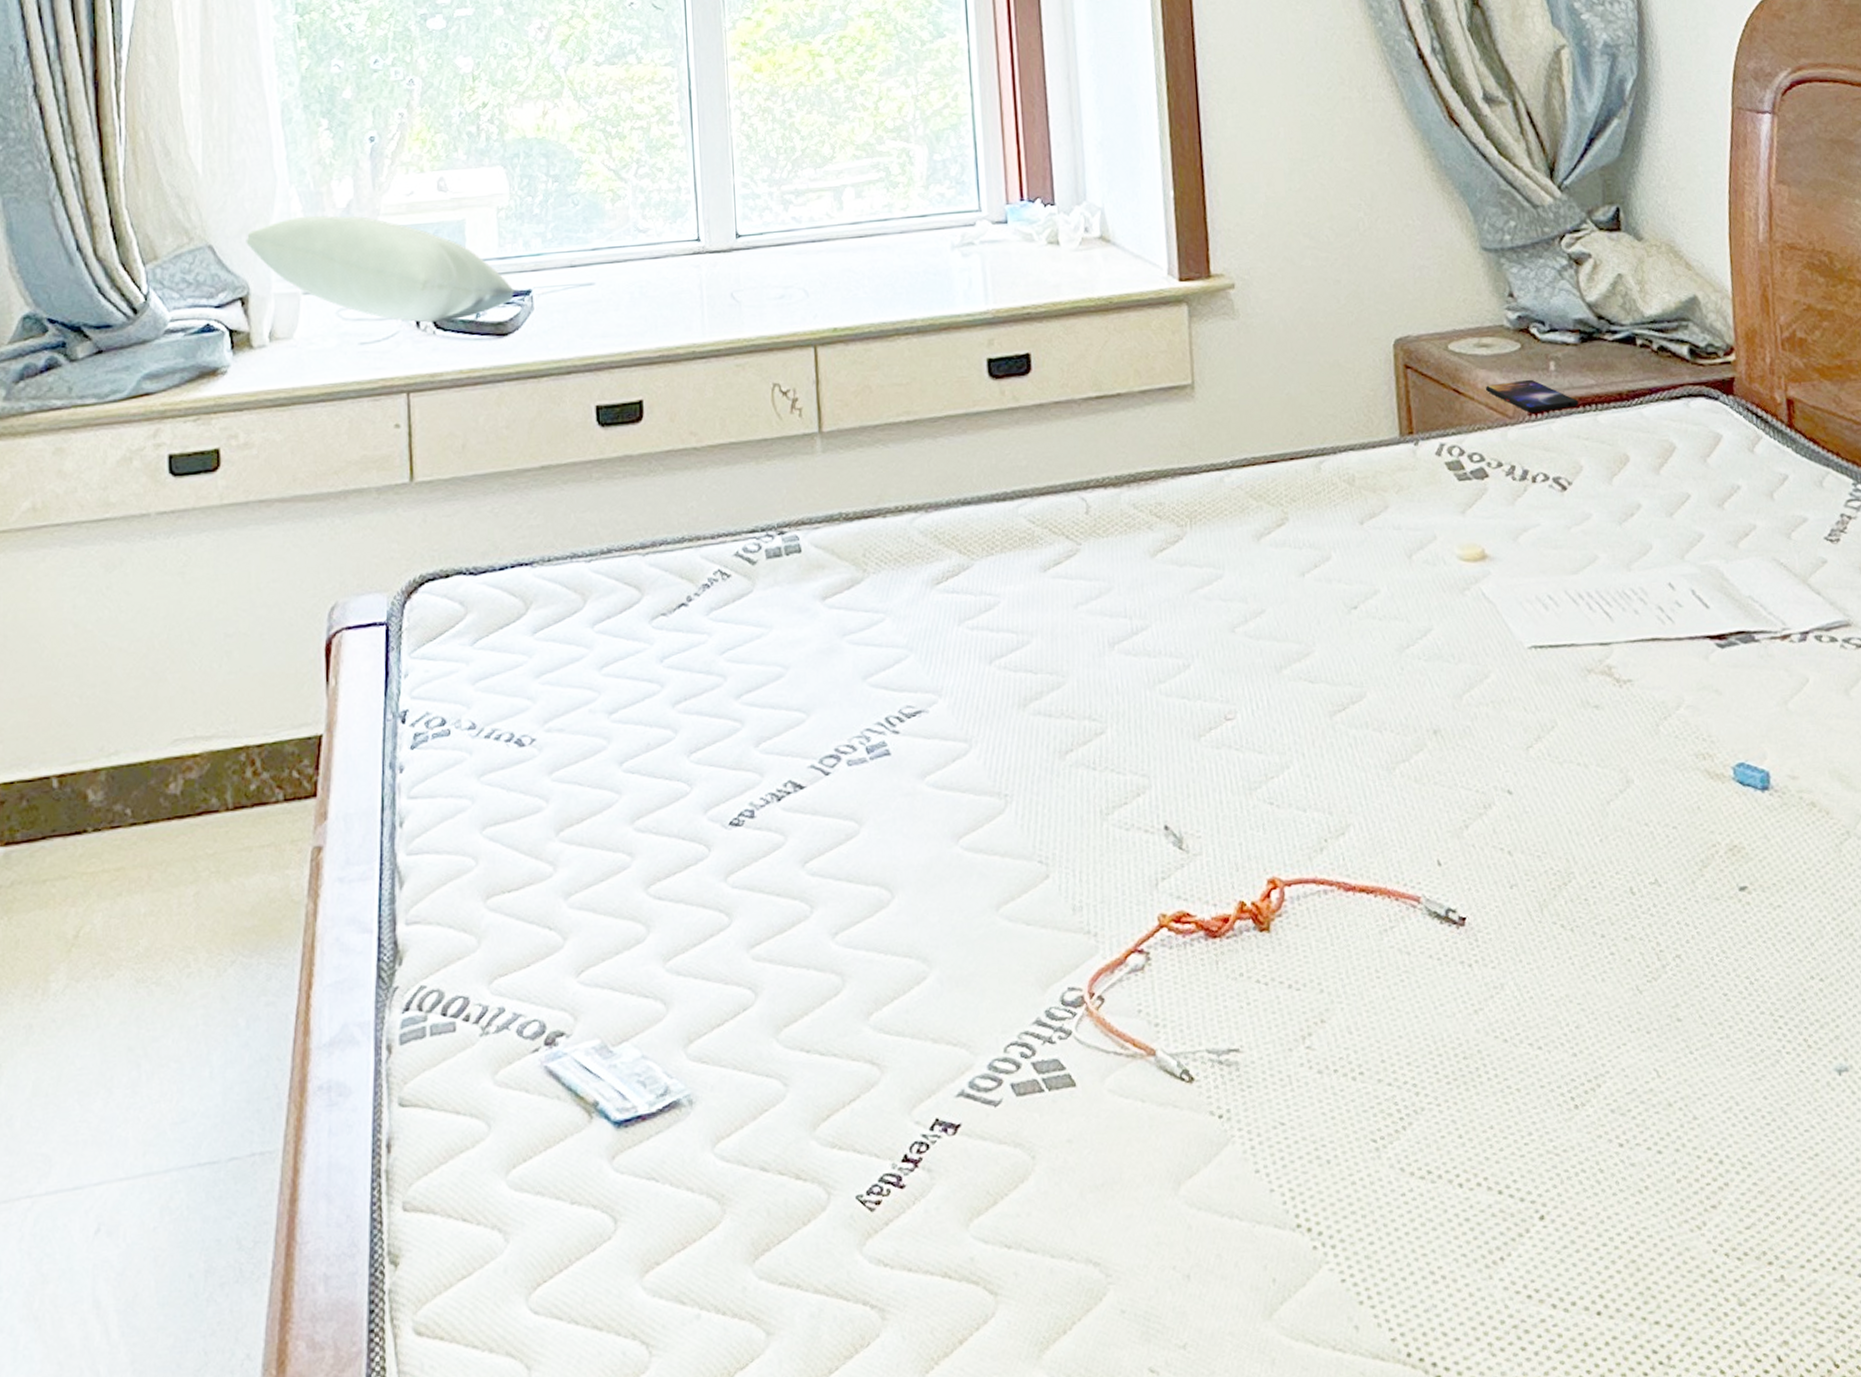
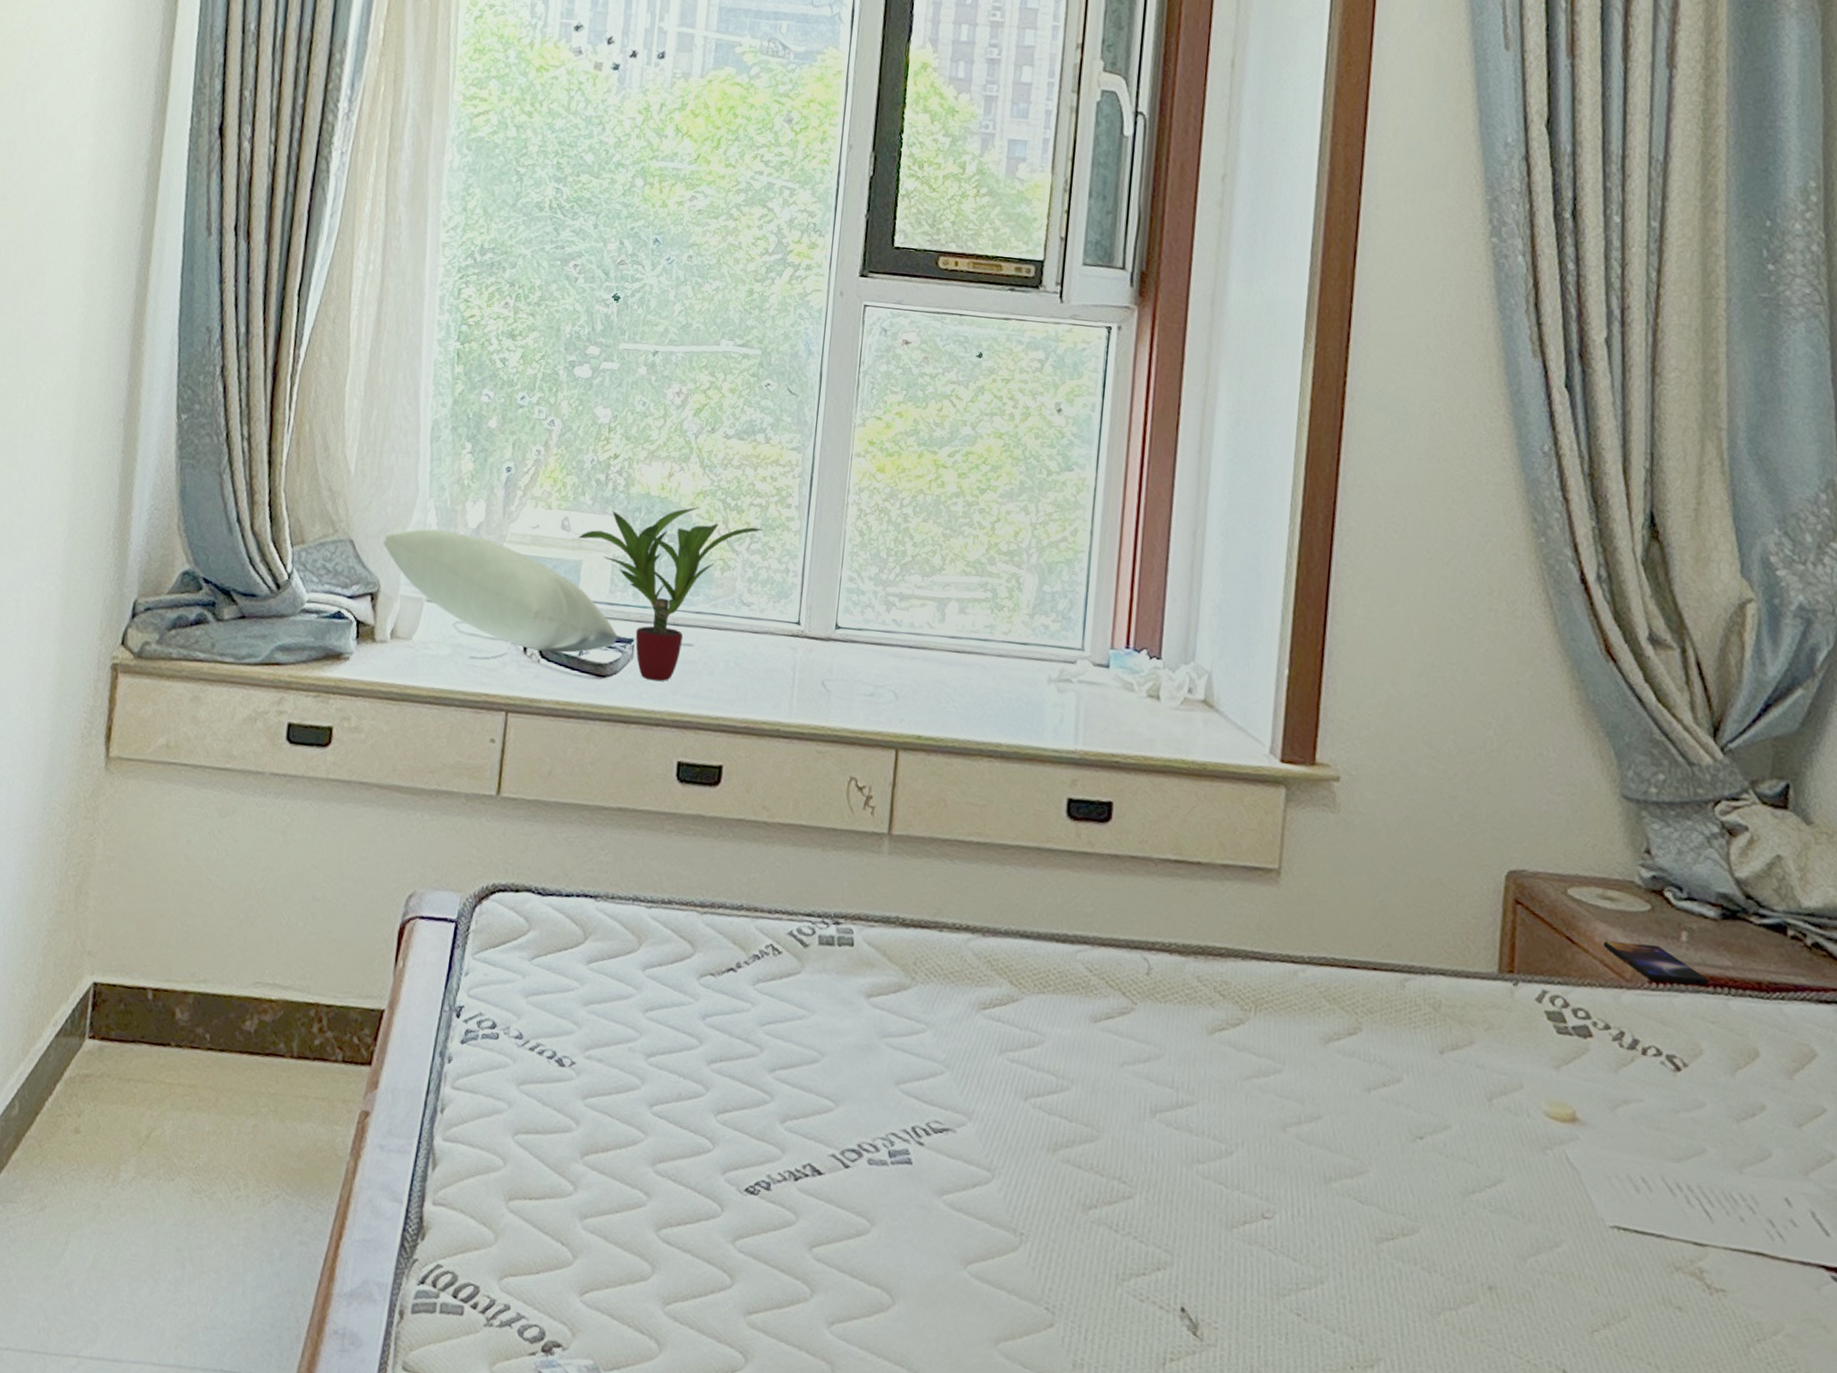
potted plant: none [457,141,648,328] -> present [578,507,763,681]

